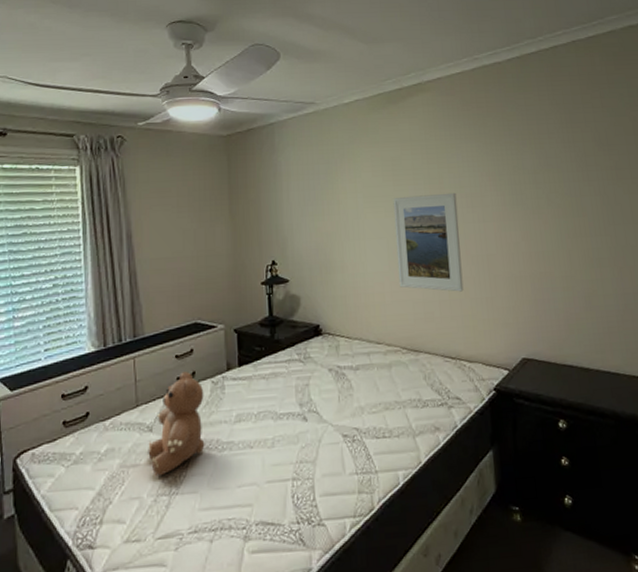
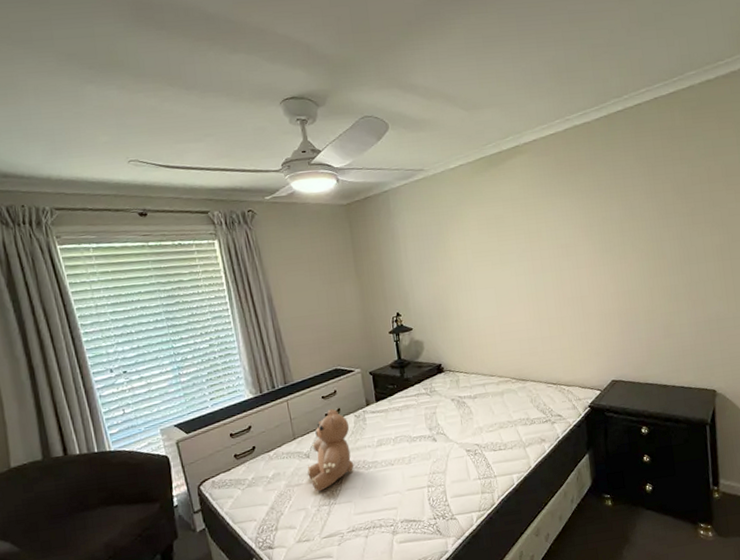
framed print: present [393,192,464,292] -> none [498,244,562,330]

